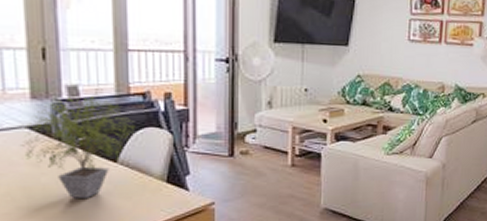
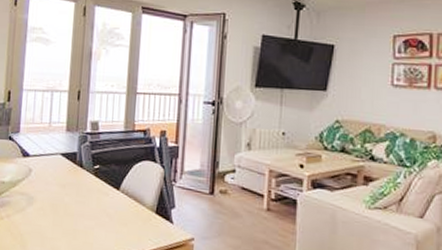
potted plant: present [21,88,136,200] -> none [55,125,136,221]

